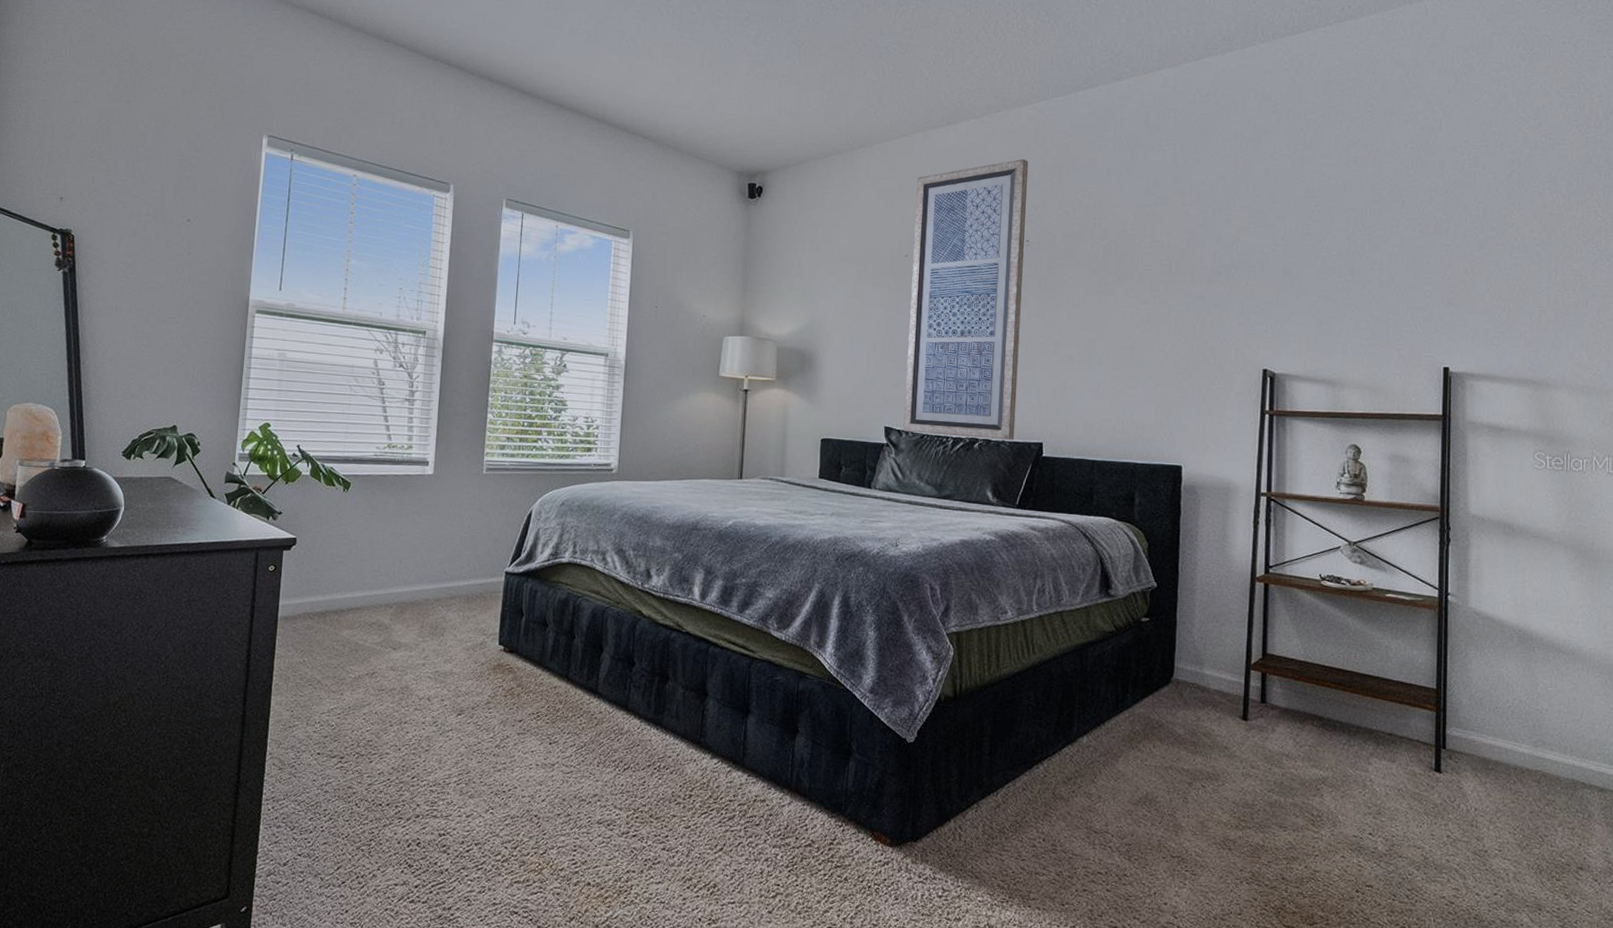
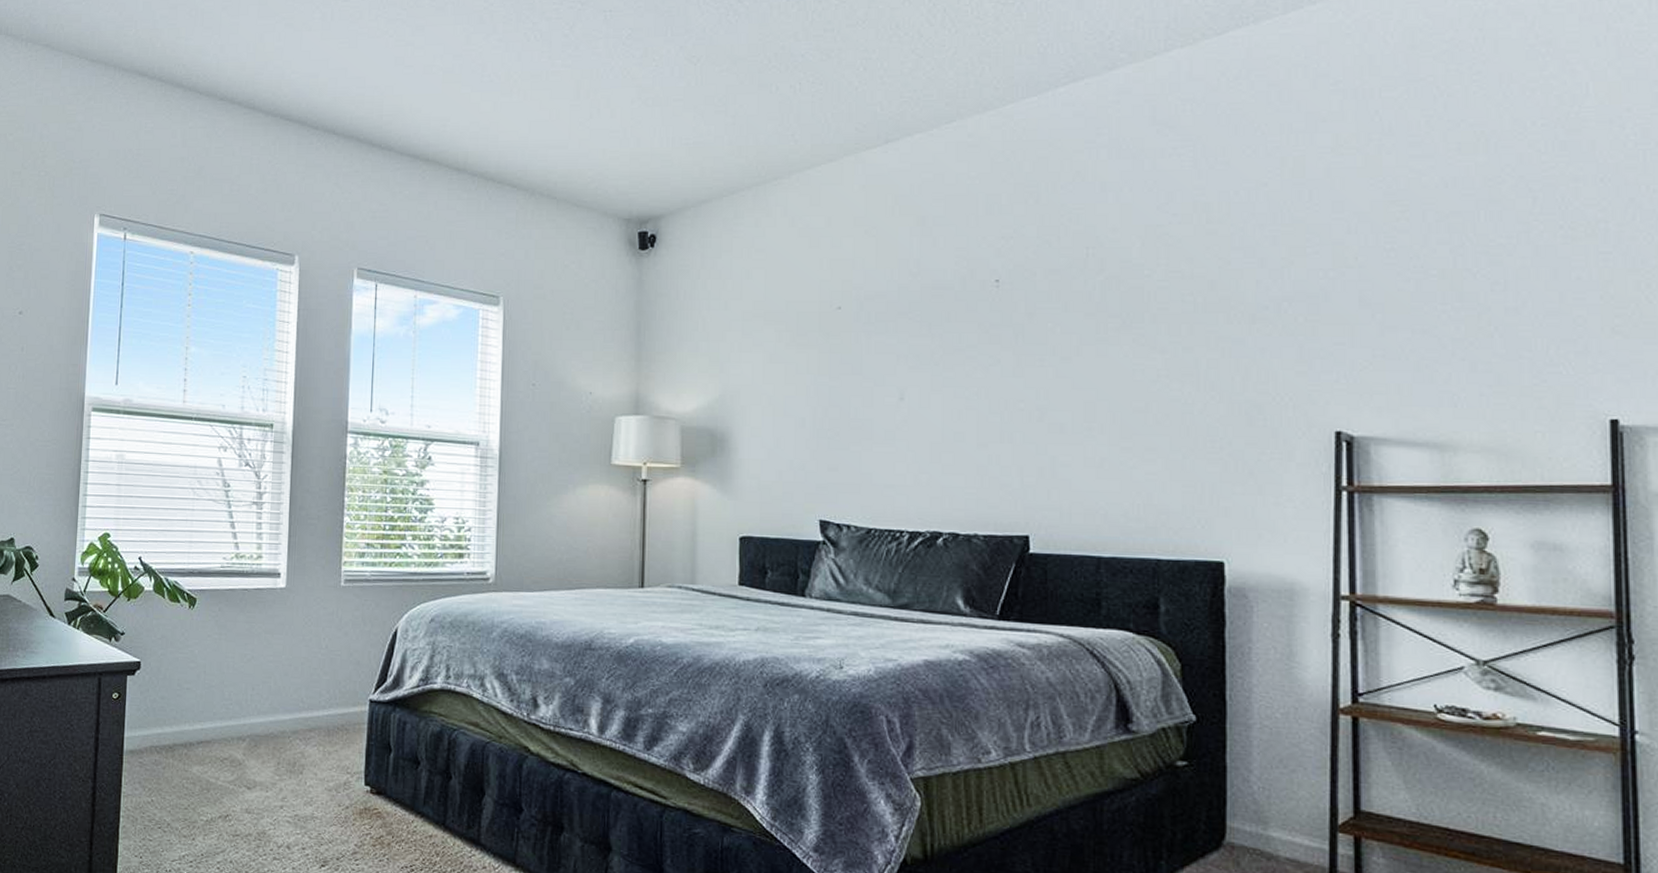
wall art: present [903,158,1029,440] -> none [843,178,995,533]

